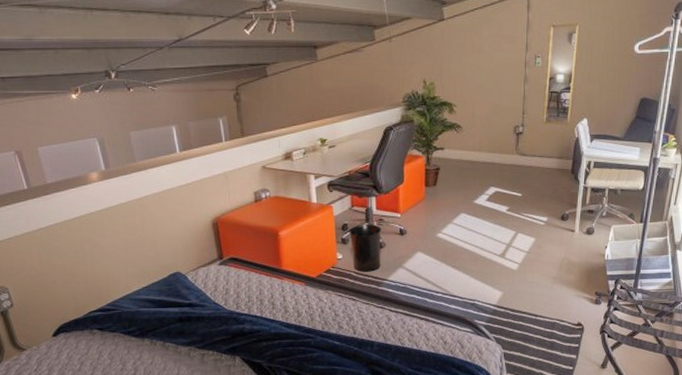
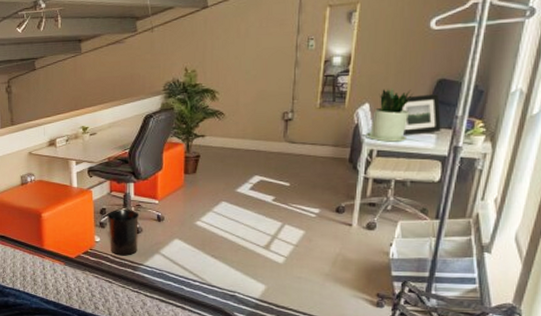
planter: none [584,104,623,154] -> present [365,87,414,142]
picture frame: none [613,111,644,148] -> present [401,94,441,135]

